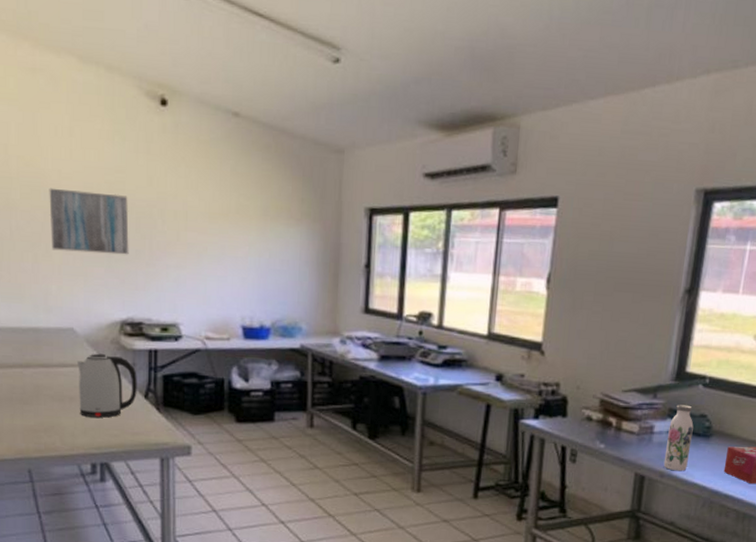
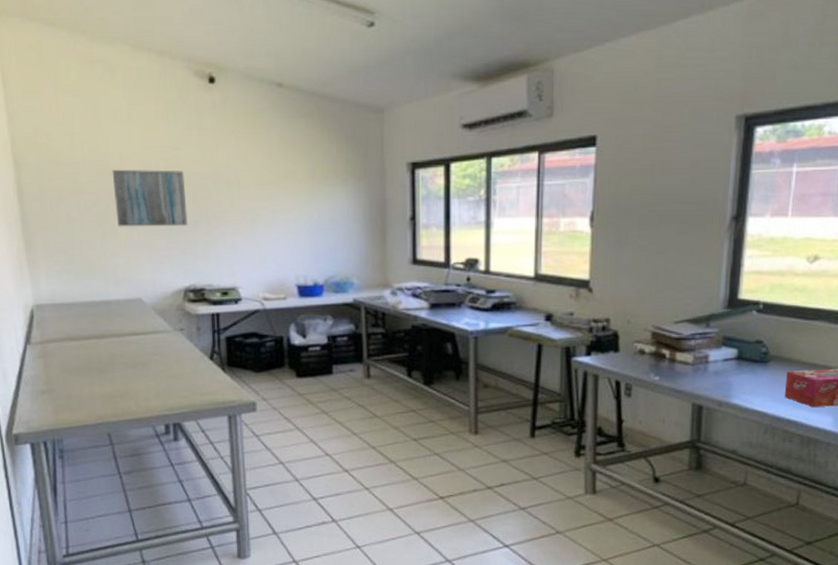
kettle: present [78,353,137,418] -> none [147,320,203,381]
water bottle: present [663,405,694,472] -> none [721,332,750,399]

